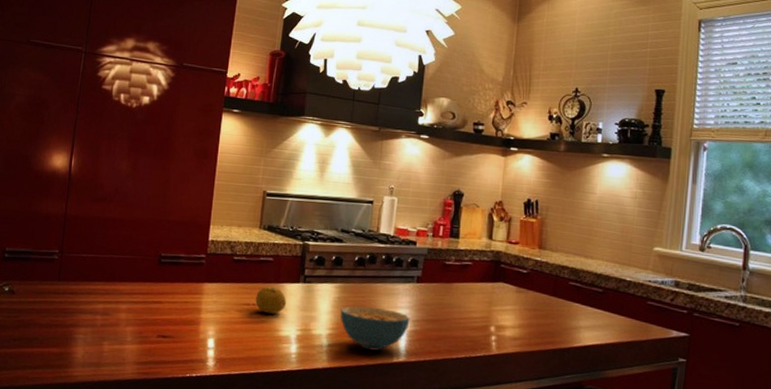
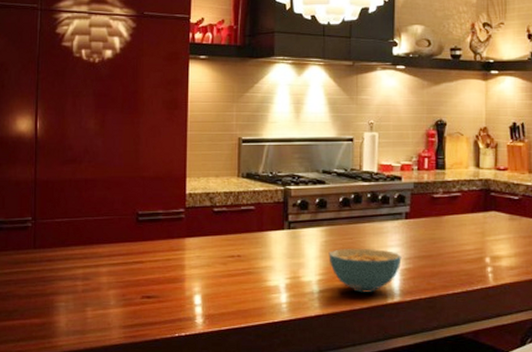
fruit: present [255,286,287,314] -> none [240,236,273,264]

